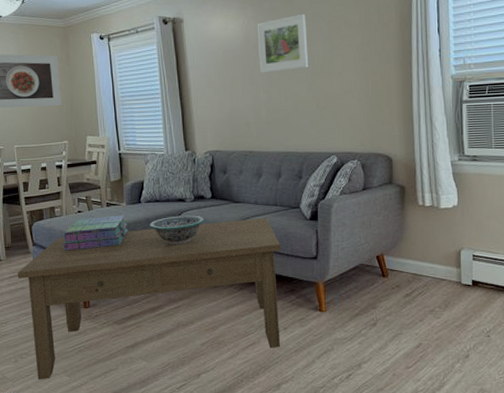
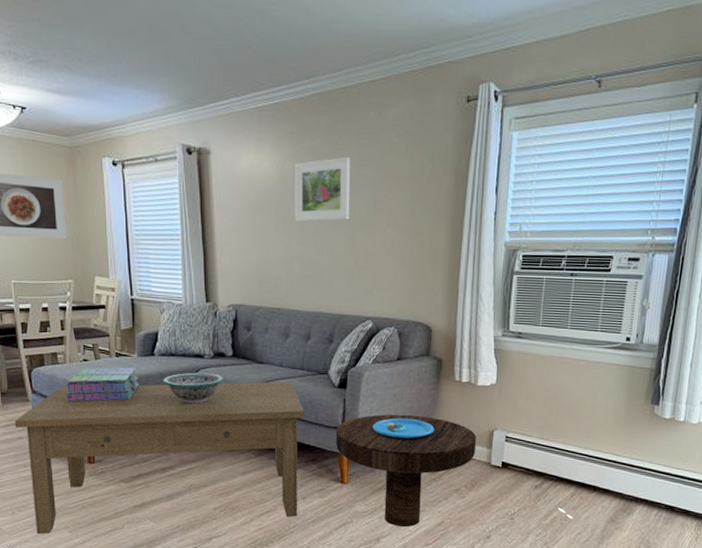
side table: none [311,240,446,352] -> present [335,414,477,527]

